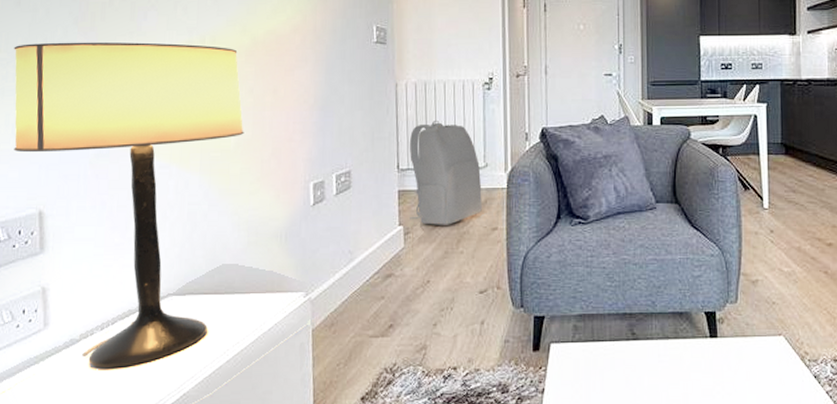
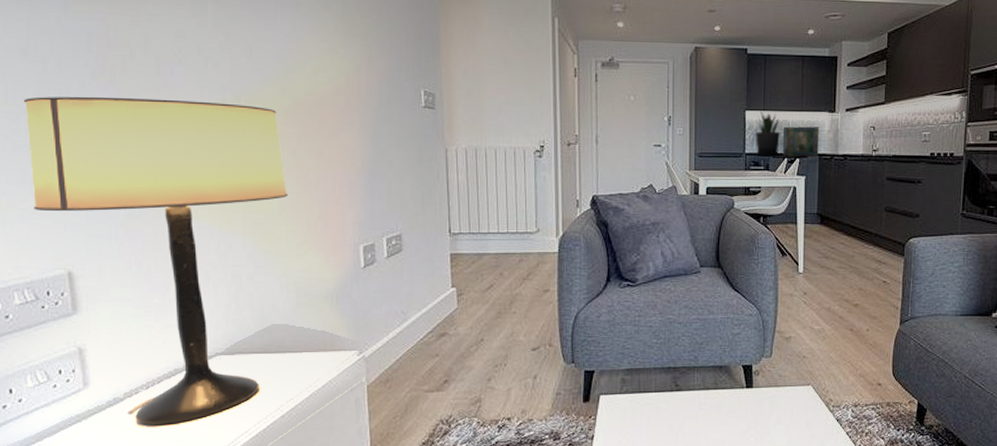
backpack: present [410,121,482,225] -> none [461,187,534,287]
planter: none [711,36,737,84] -> present [755,111,780,157]
decorative box: none [740,51,780,83] -> present [782,126,819,157]

